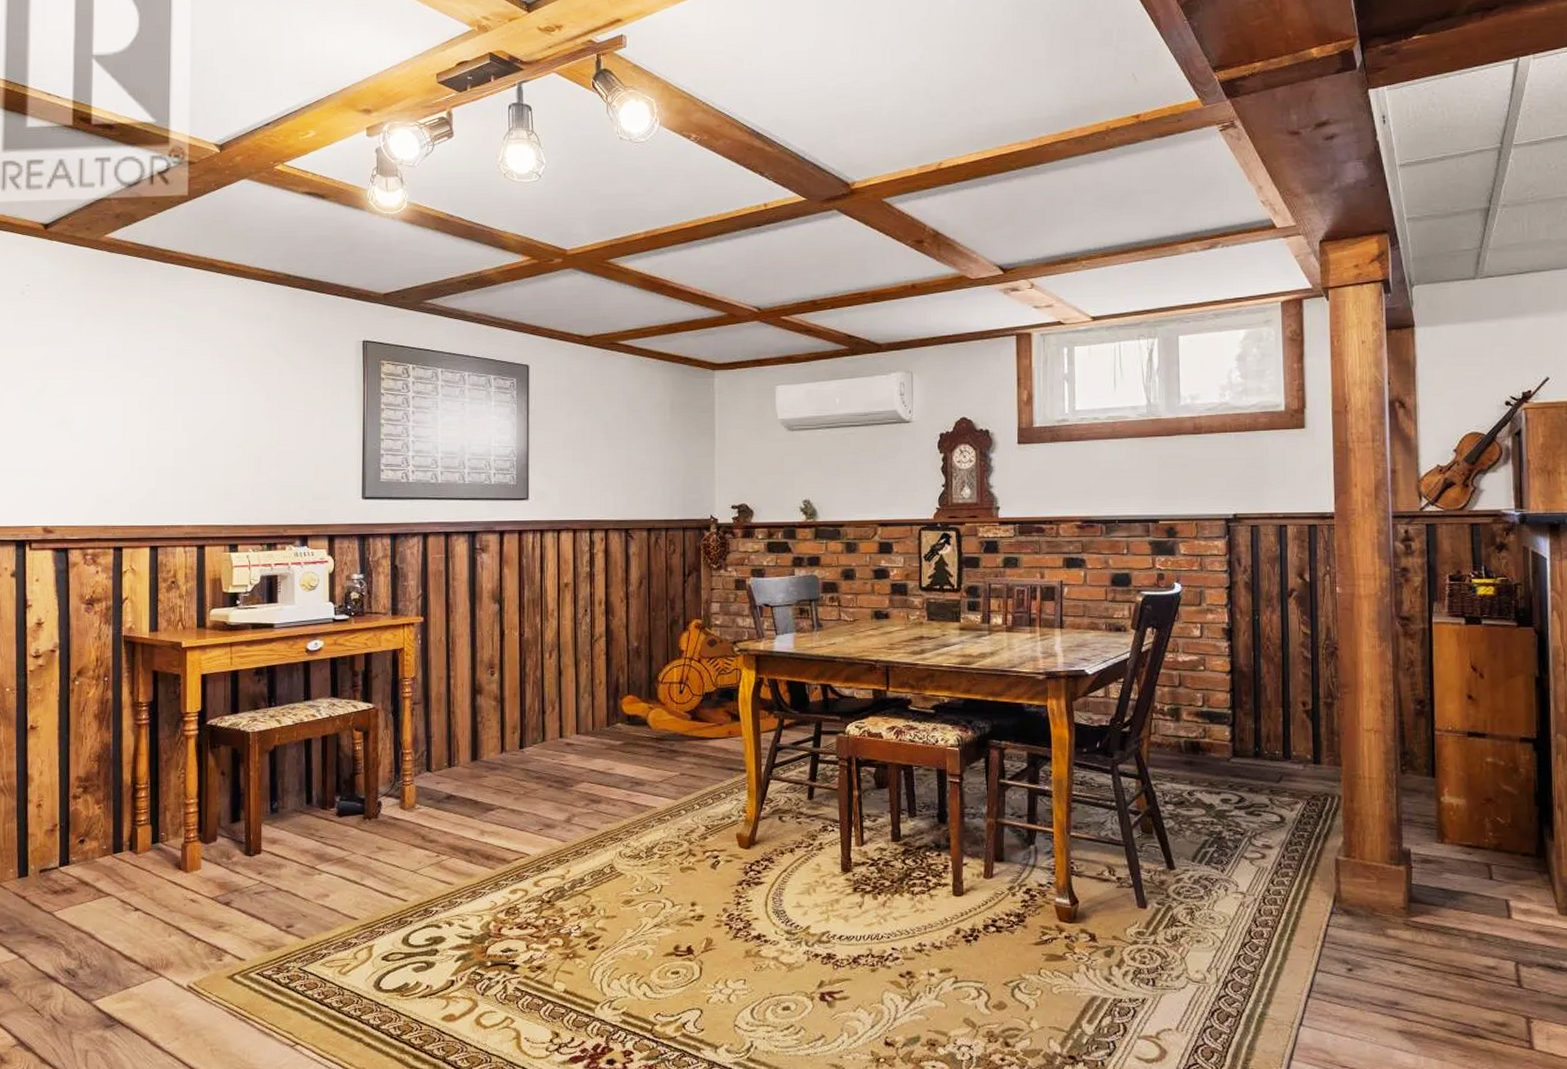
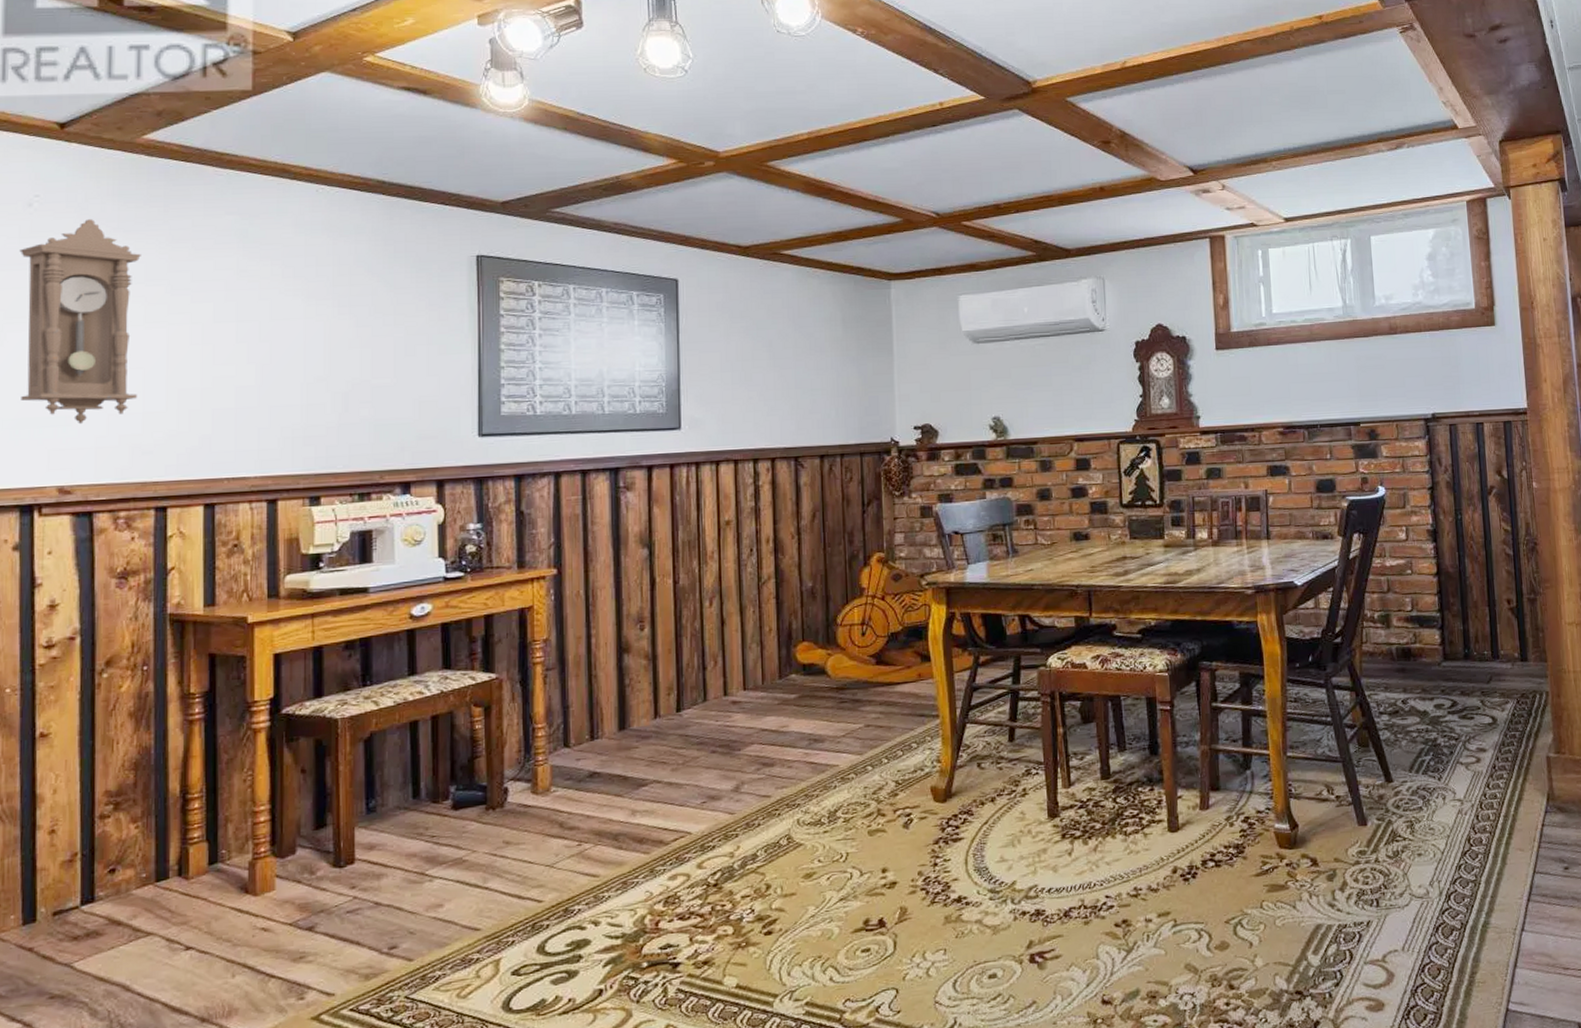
pendulum clock: none [15,305,104,476] -> present [19,219,141,425]

